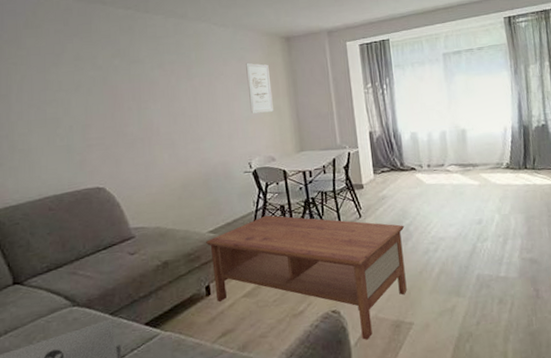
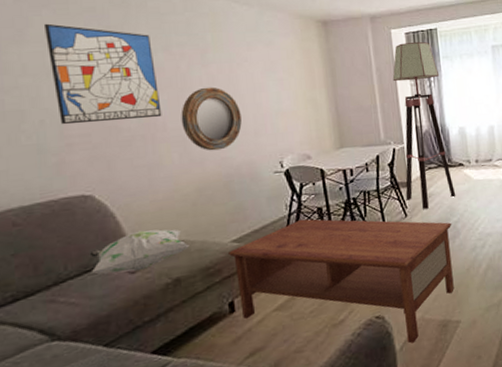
wall art: none [75,49,157,130] -> present [45,23,162,125]
decorative pillow: none [101,218,176,254] -> present [89,229,190,274]
home mirror: none [171,97,218,153] -> present [181,87,242,151]
wall art: present [246,63,274,114] -> none [275,49,309,106]
floor lamp: none [347,52,408,211] -> present [392,41,456,209]

